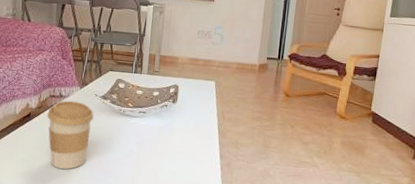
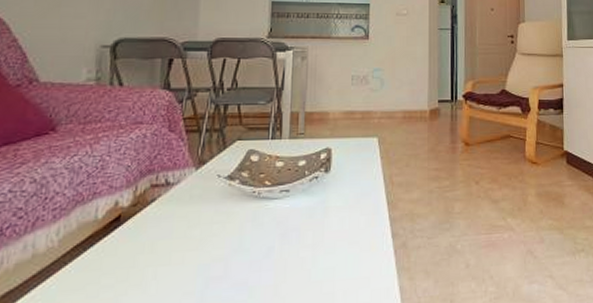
coffee cup: present [47,100,94,169] -> none [146,188,216,292]

